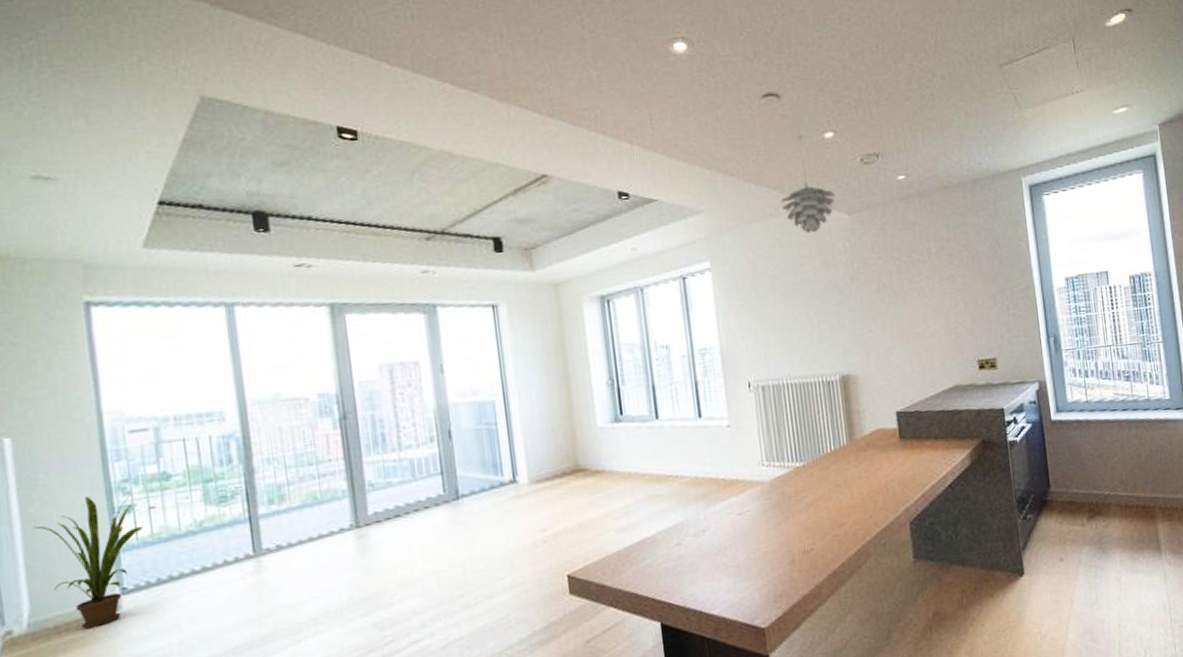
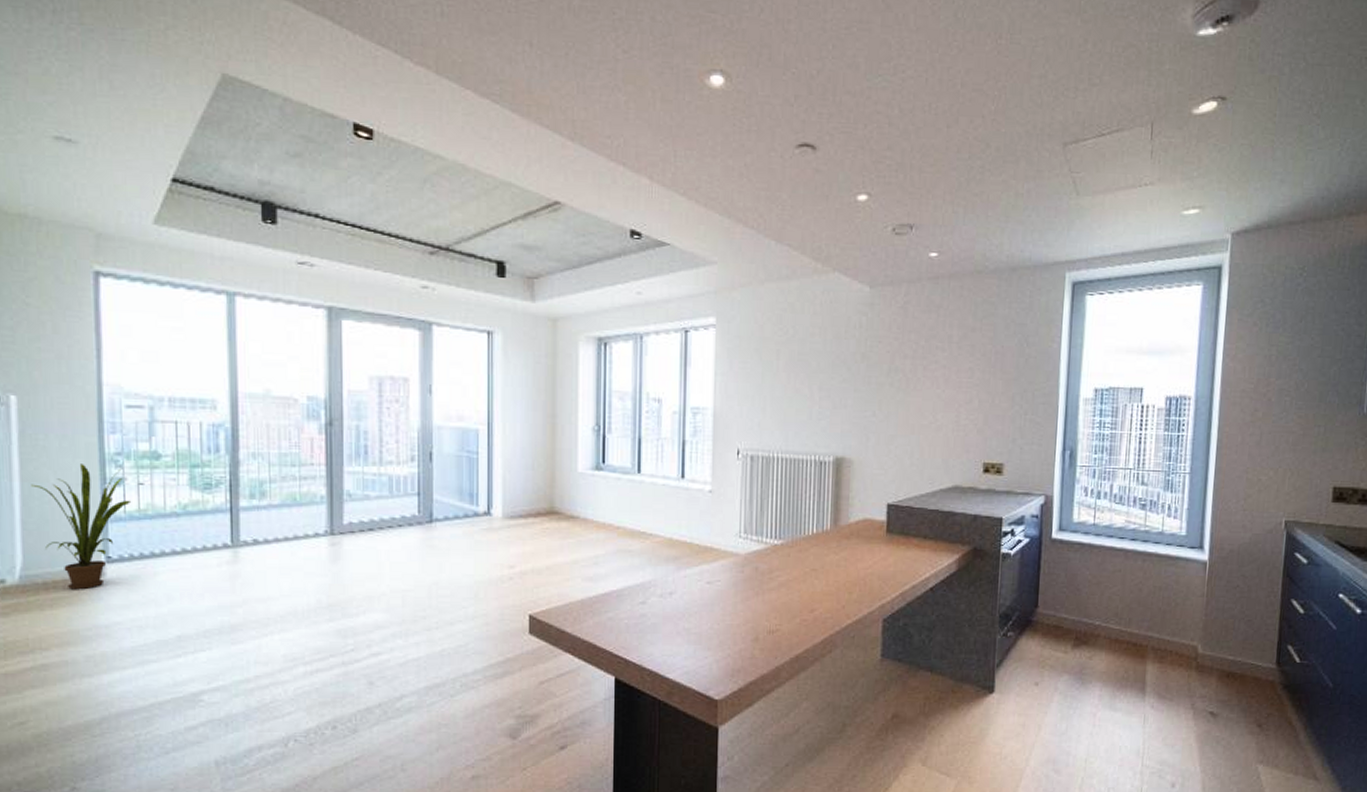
pendant light: present [781,135,835,234] -> none [800,193,859,302]

